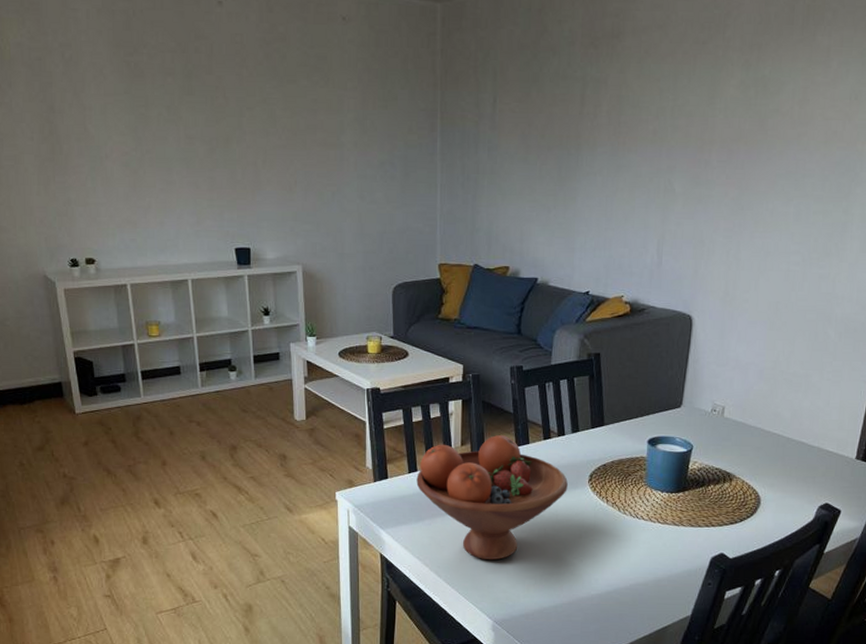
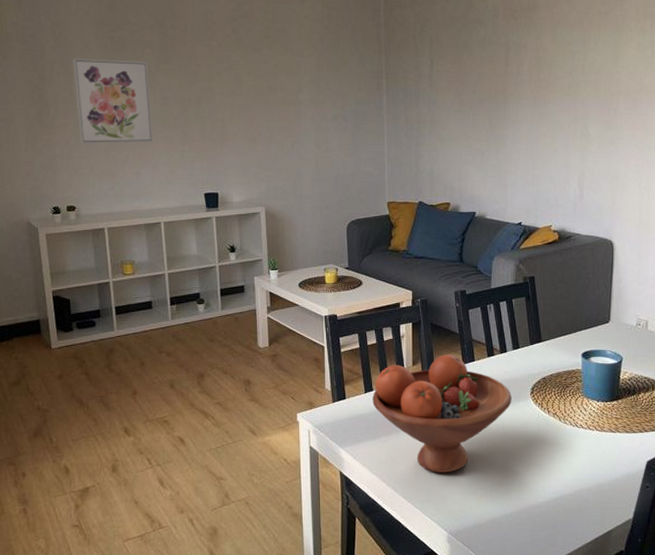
wall art: none [86,87,178,189] -> present [73,58,153,144]

